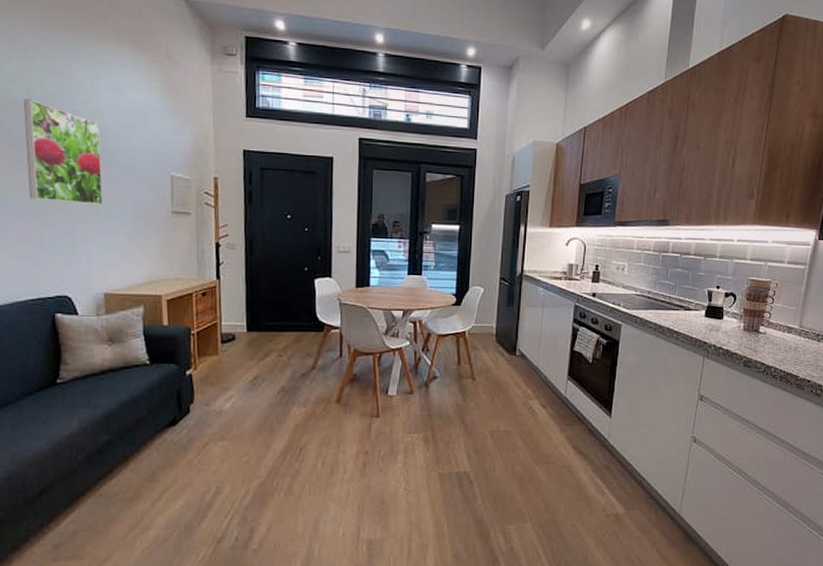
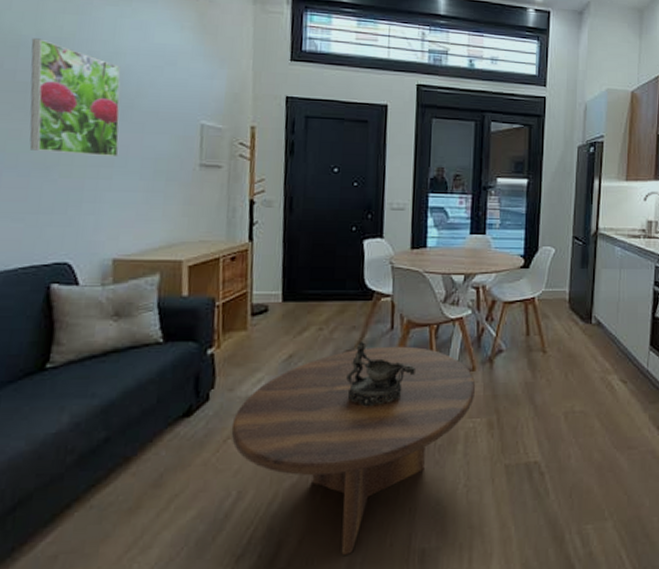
coffee table: none [209,371,414,541] -> present [231,346,476,555]
decorative bowl: none [303,366,361,422] -> present [346,341,415,407]

